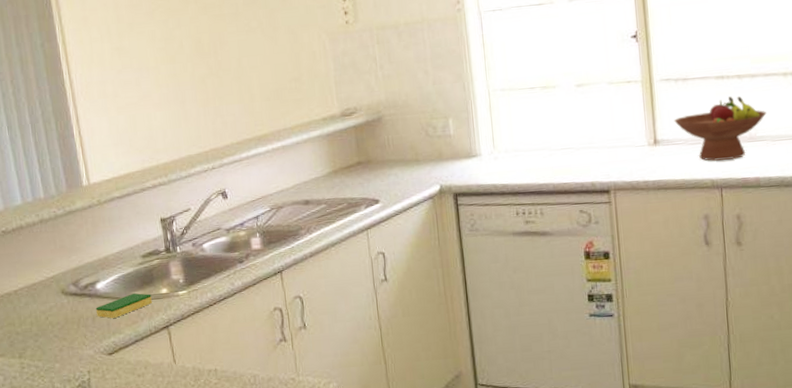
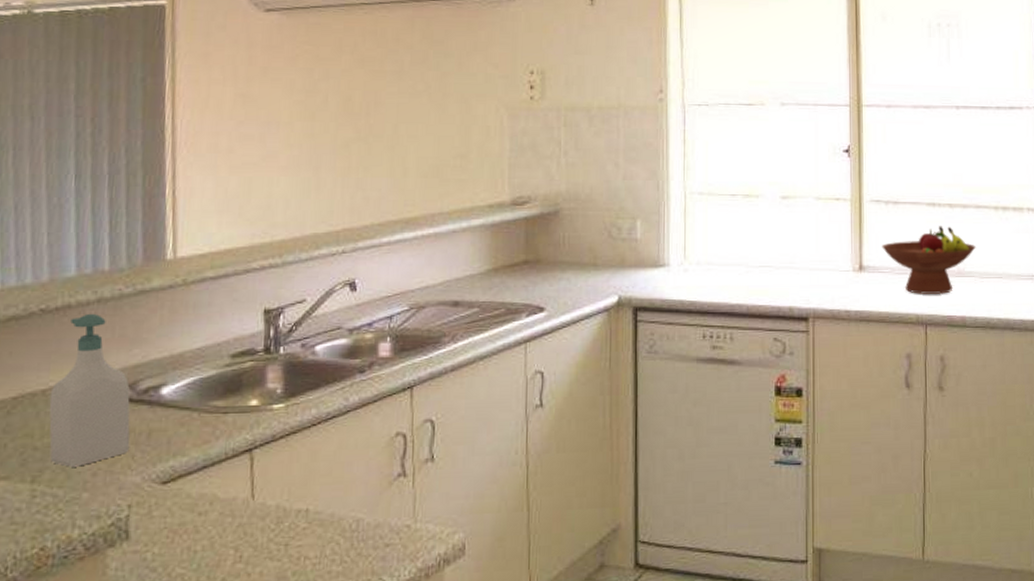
soap bottle: none [20,231,82,346] -> present [49,313,131,467]
dish sponge: present [95,293,152,318] -> none [154,404,235,435]

